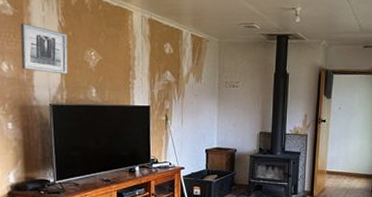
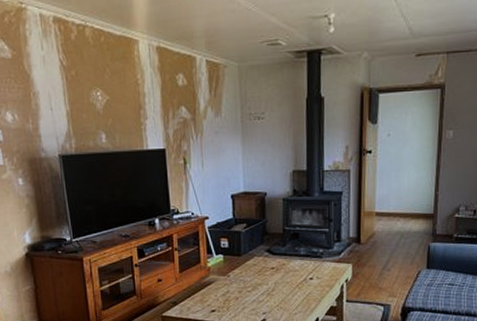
wall art: present [20,23,68,75] -> none [21,66,75,121]

